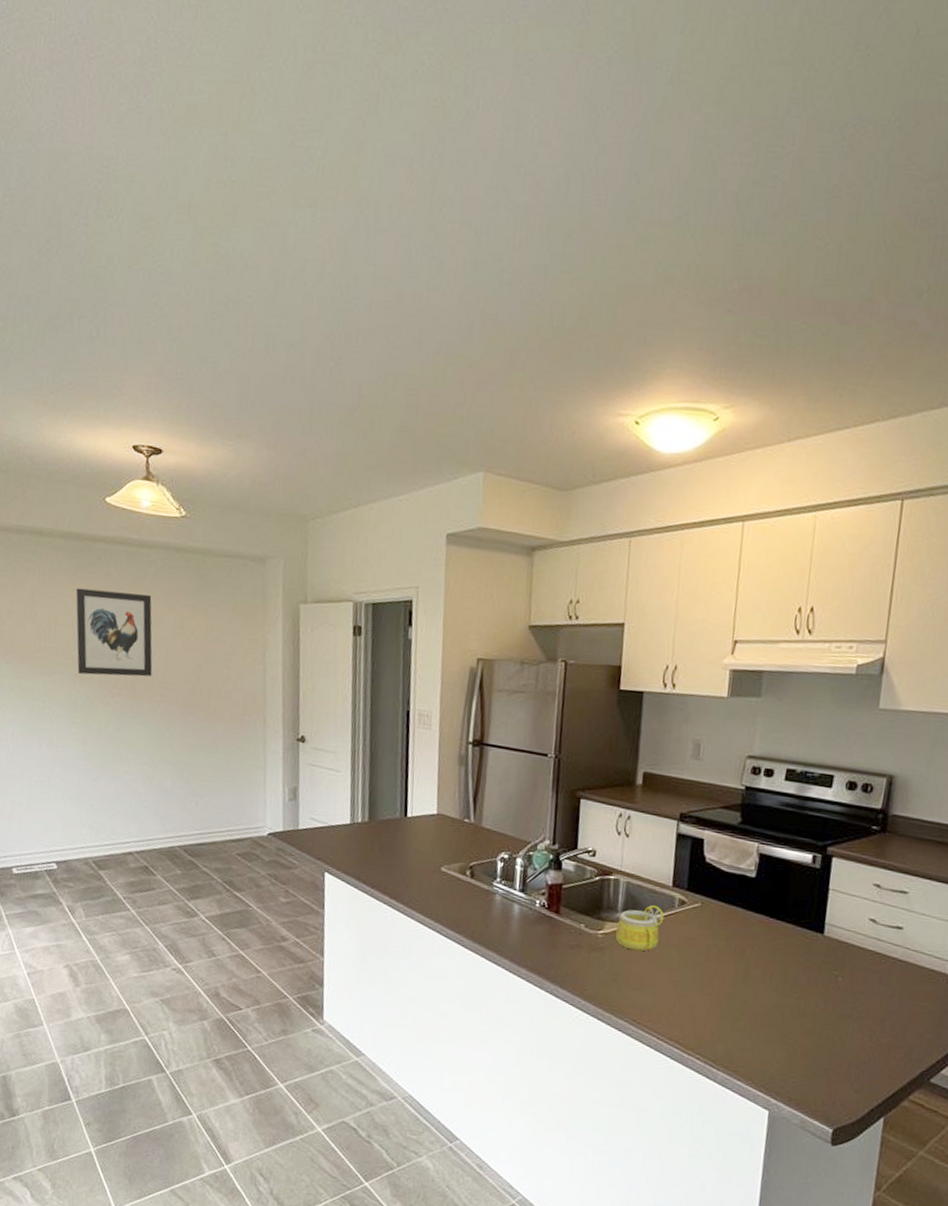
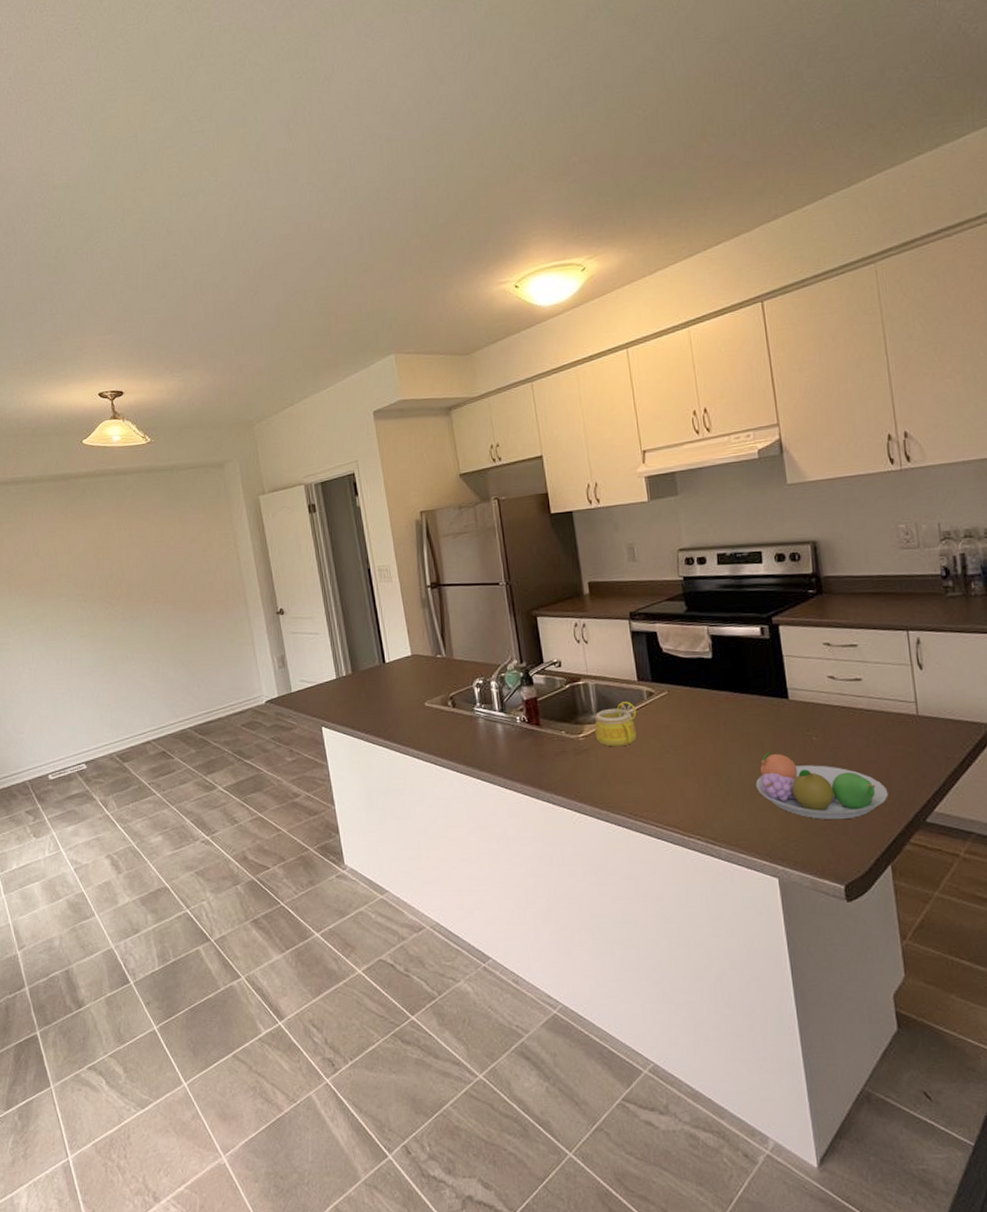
wall art: present [75,588,153,677] -> none [68,514,143,592]
fruit bowl: none [768,984,900,1066] -> present [755,752,888,820]

